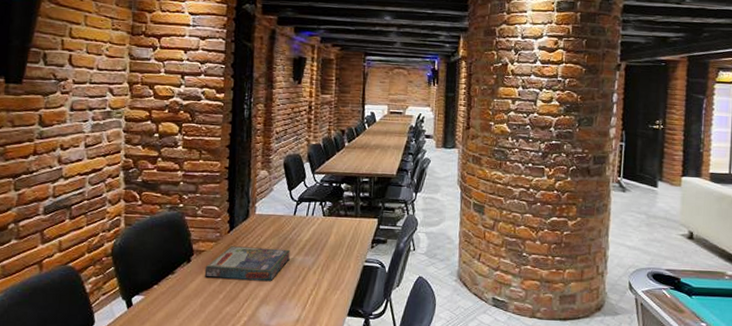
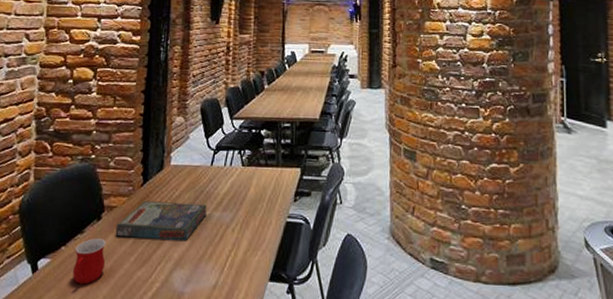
mug: none [166,278,196,318] -> present [72,238,106,285]

